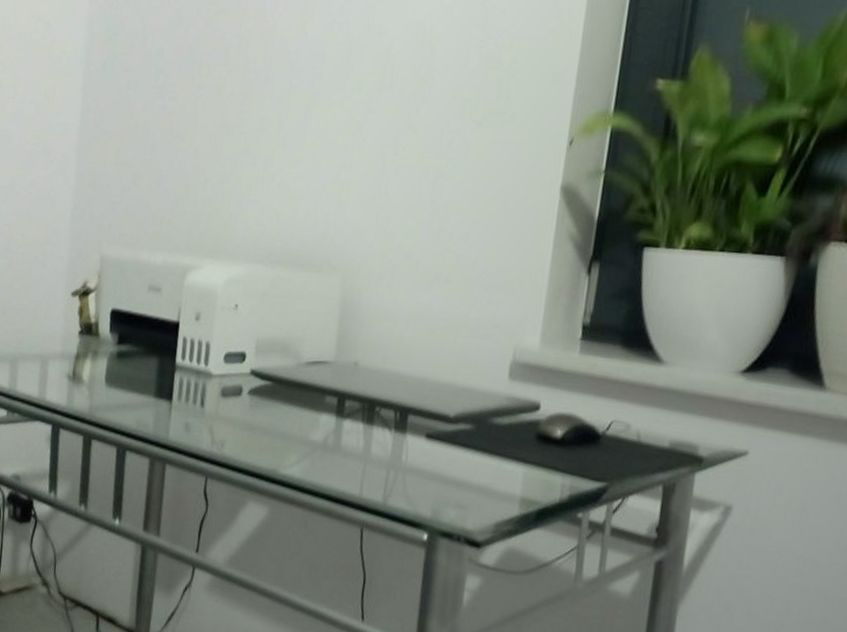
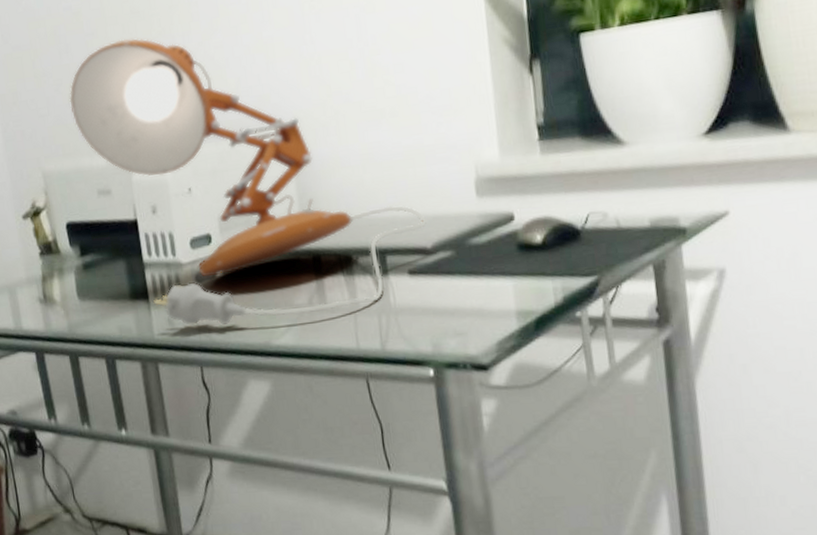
desk lamp: none [142,148,455,457] -> present [69,38,426,326]

